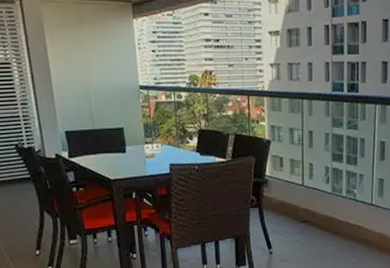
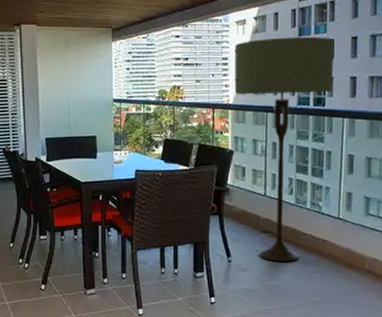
floor lamp: none [267,17,367,250] -> present [234,36,334,261]

